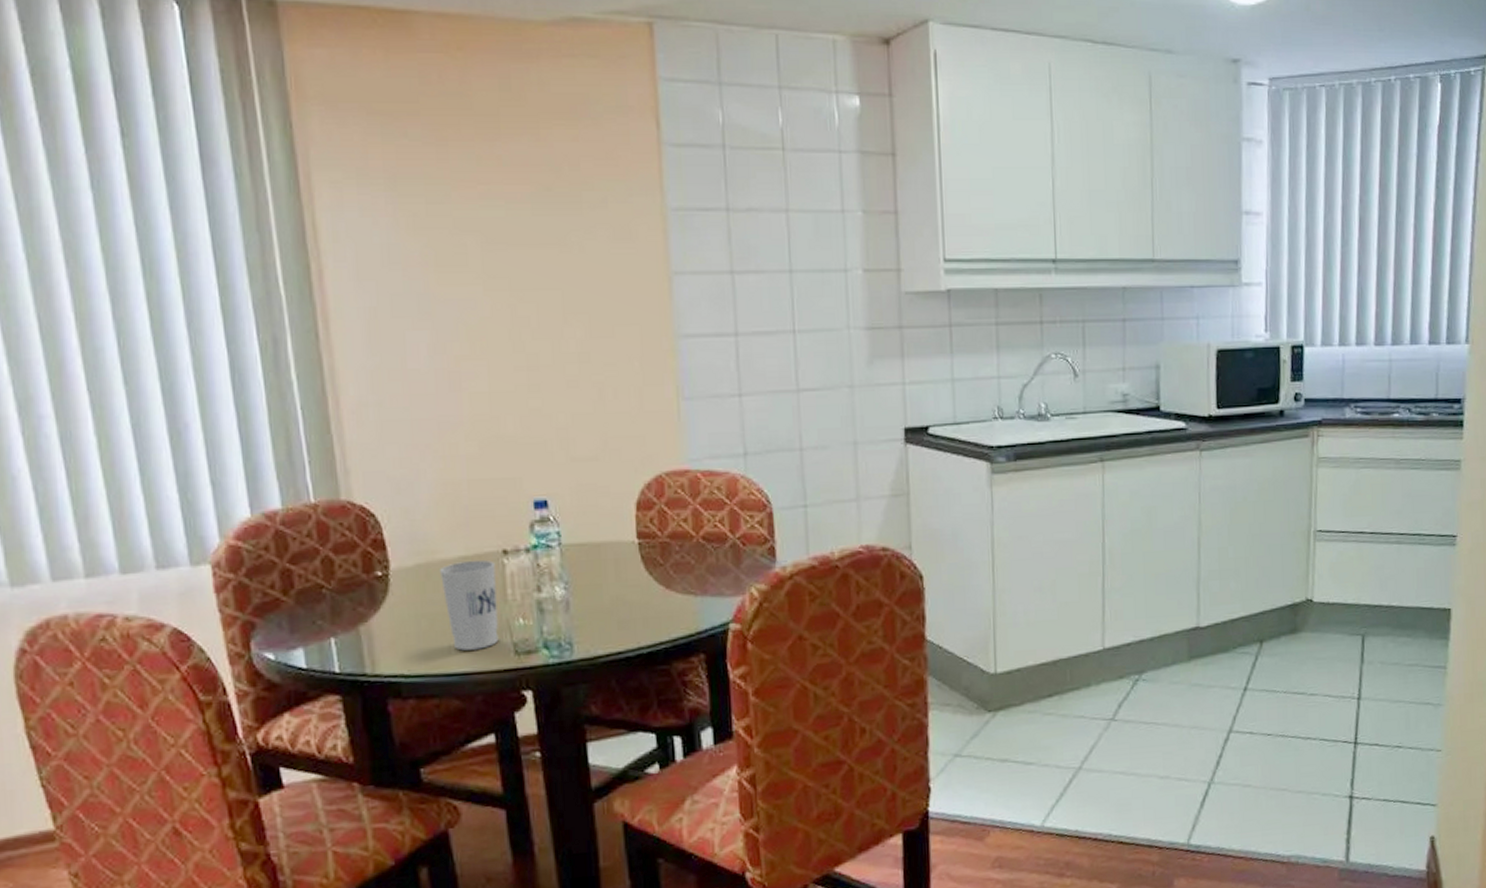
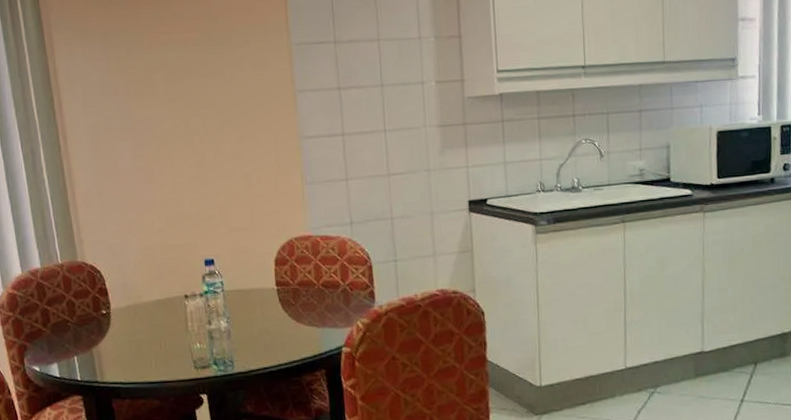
cup: present [439,560,499,651] -> none [143,302,184,366]

